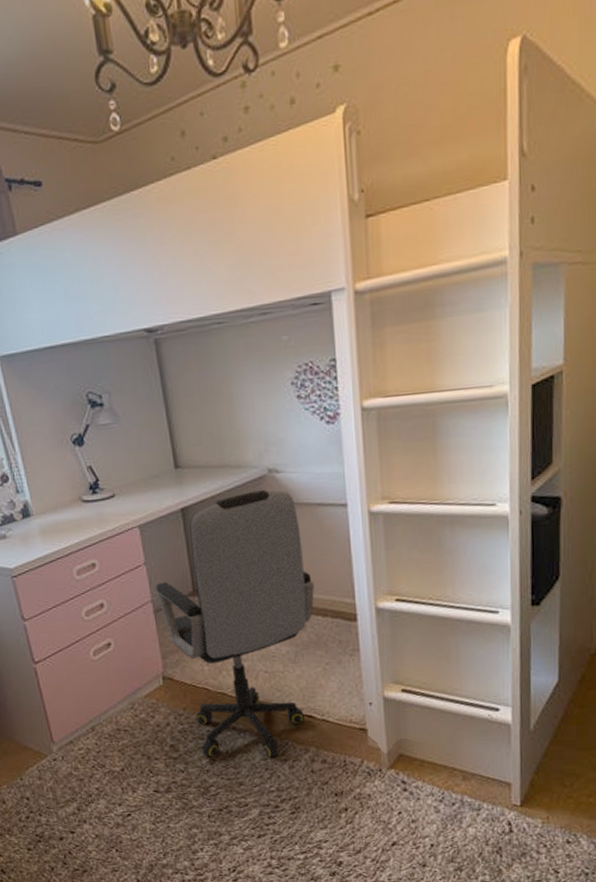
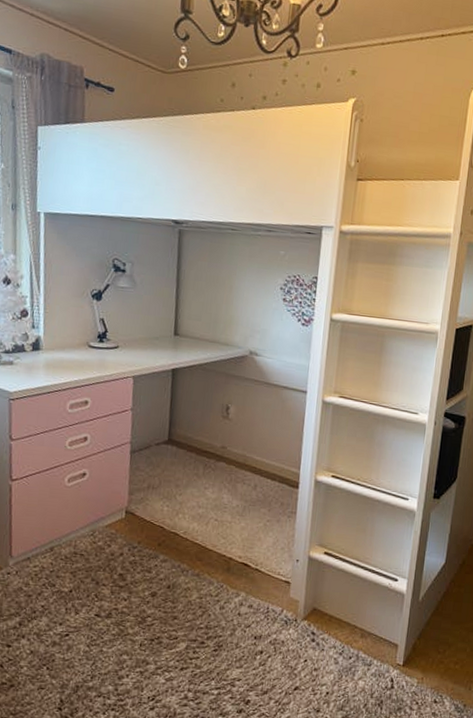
office chair: present [156,490,314,757] -> none [136,366,269,597]

